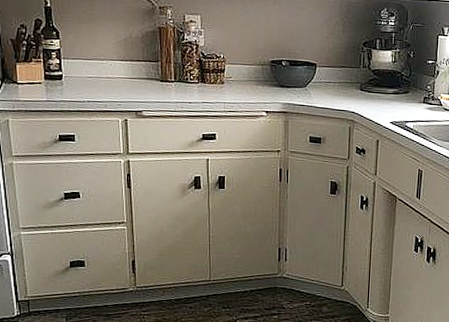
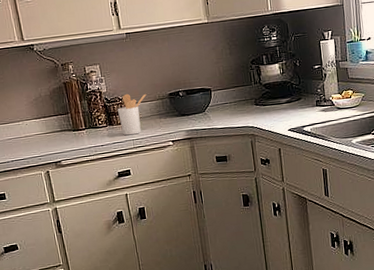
utensil holder: none [213,52,247,98] -> present [117,93,147,136]

